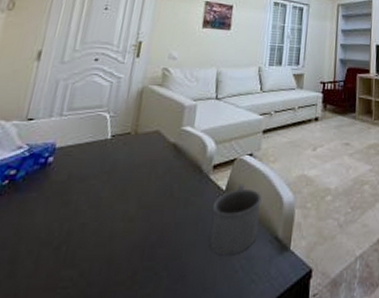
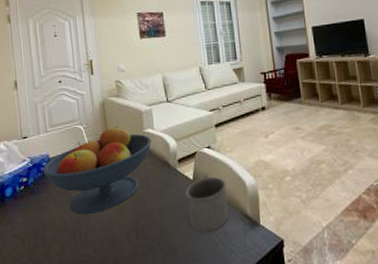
fruit bowl: none [40,119,188,224] -> present [42,126,152,215]

